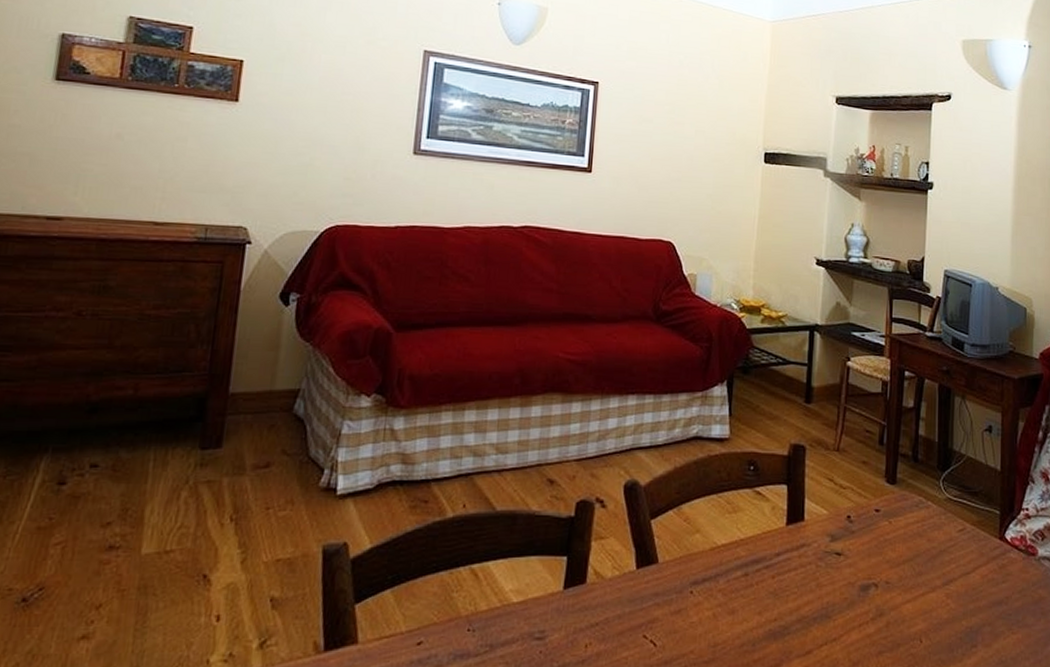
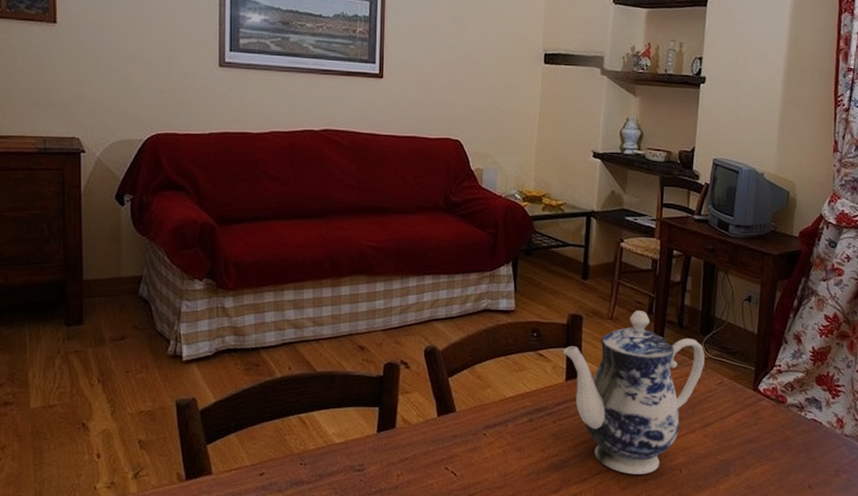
teapot: none [783,441,944,645] -> present [563,311,705,474]

